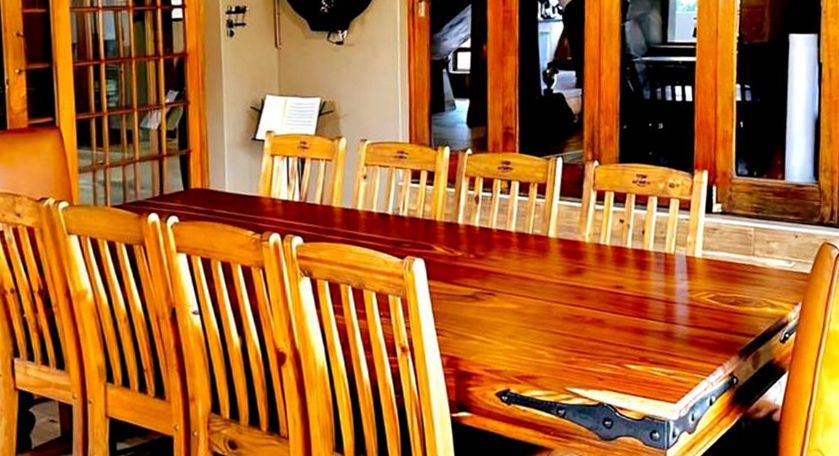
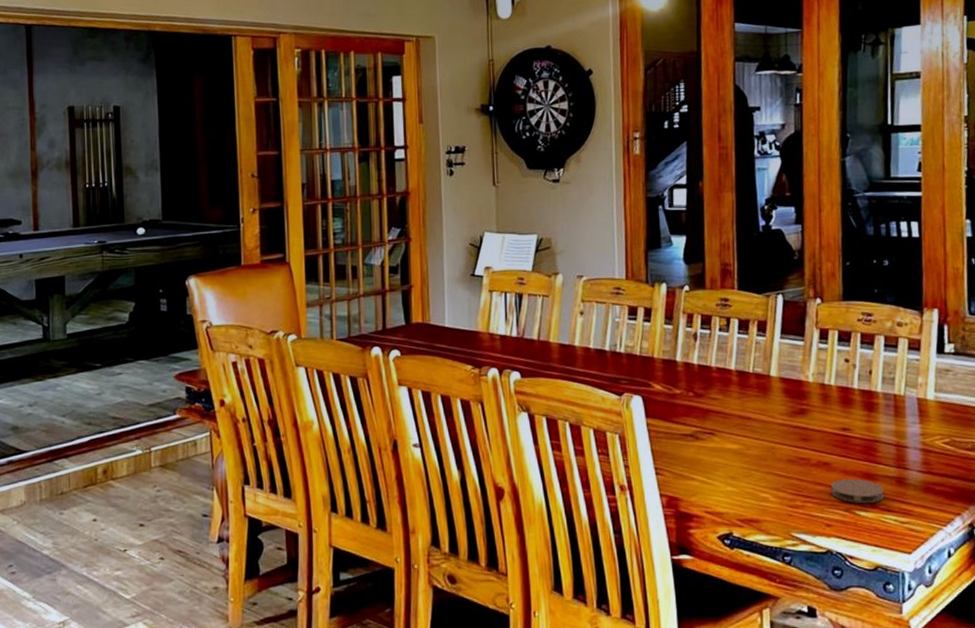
coaster: none [603,334,654,358] -> present [830,479,885,504]

